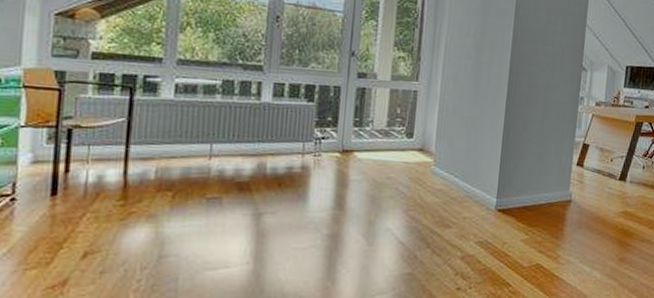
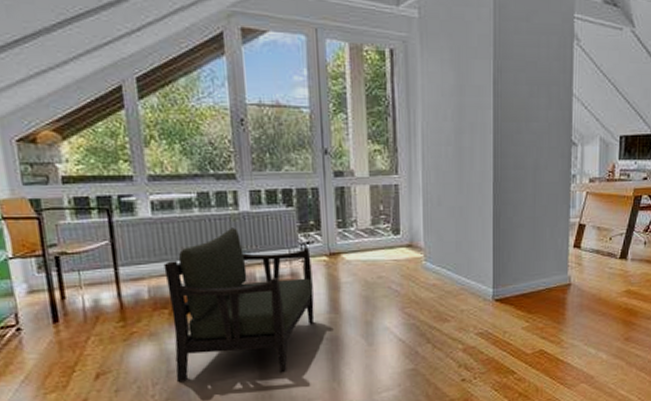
armchair: none [166,116,324,268] -> present [163,228,315,382]

